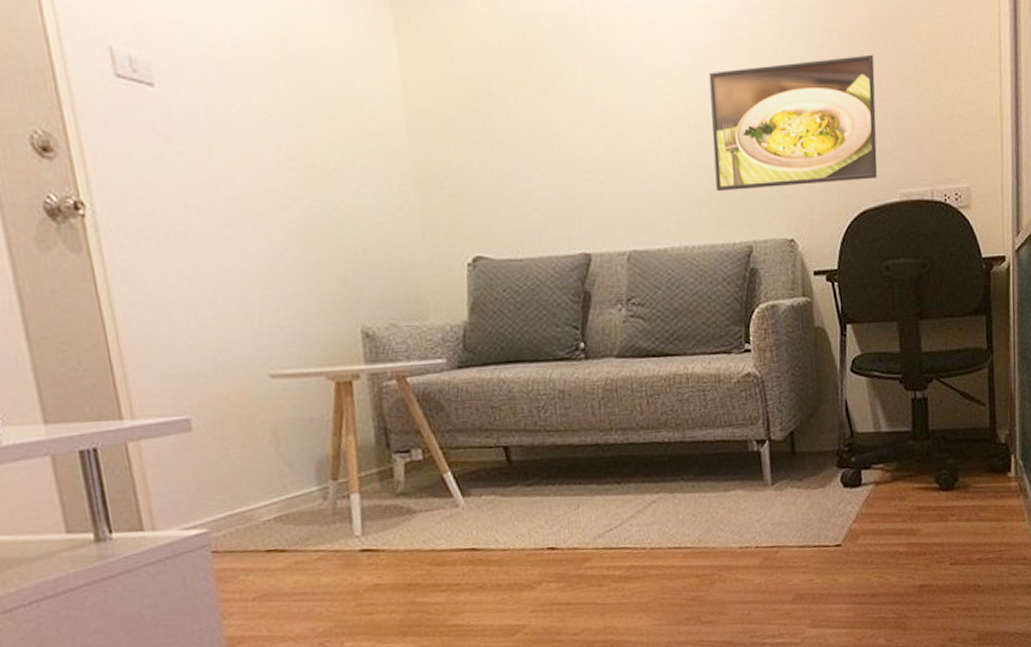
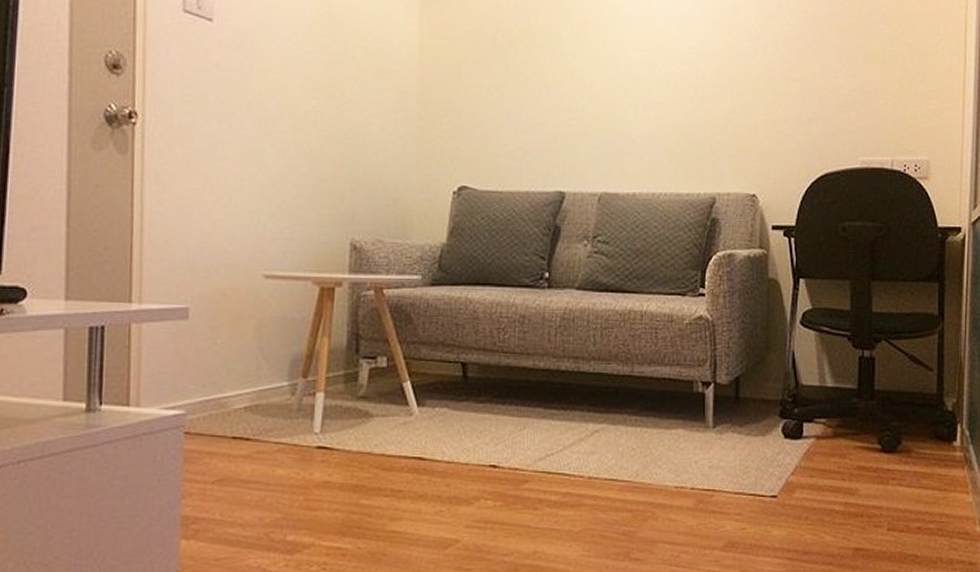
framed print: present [709,54,878,192] -> none [687,34,845,146]

